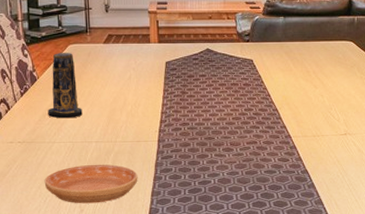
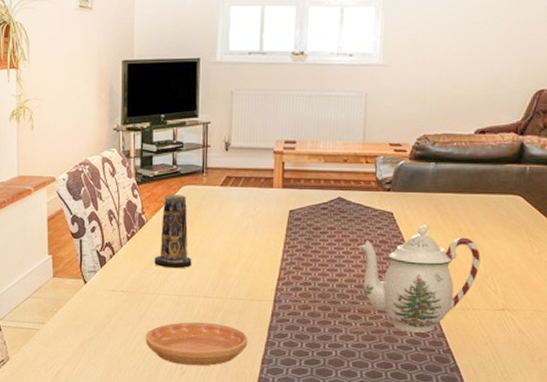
teapot: none [226,69,325,158] -> present [358,225,481,333]

